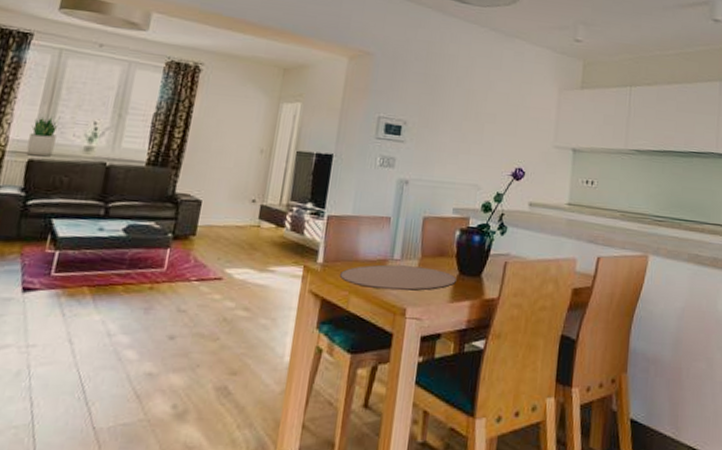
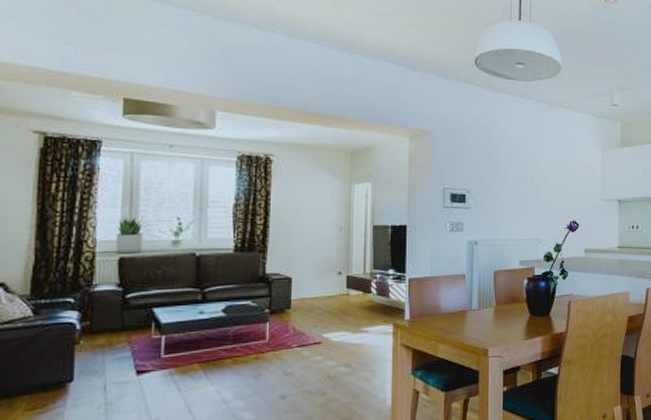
placemat: present [340,264,456,291] -> none [427,313,528,335]

